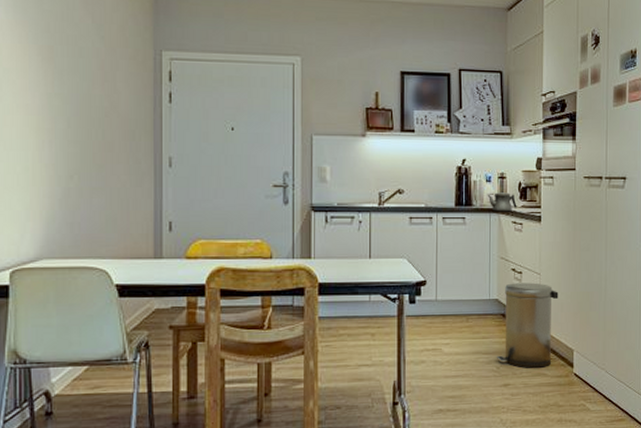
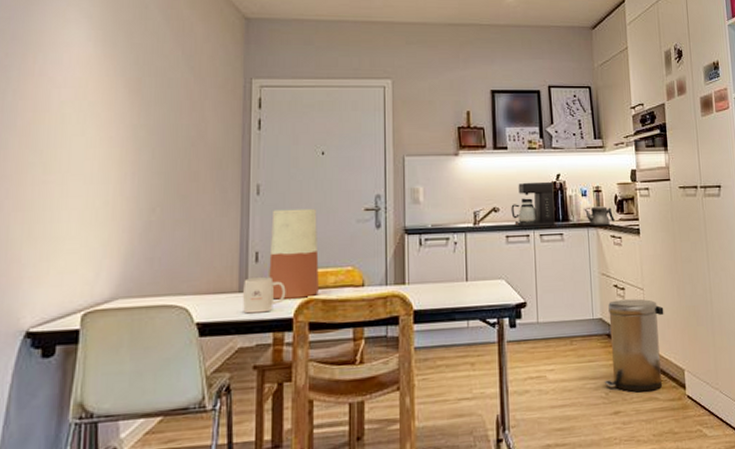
mug: none [158,246,198,279] -> present [243,277,286,314]
vase: none [182,182,229,267] -> present [269,208,319,300]
coffee maker: none [416,166,458,211] -> present [511,181,555,228]

